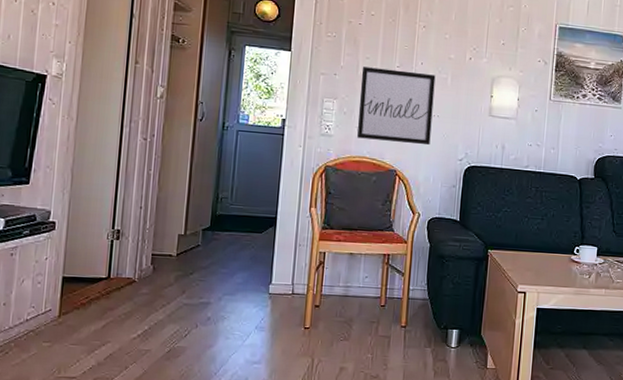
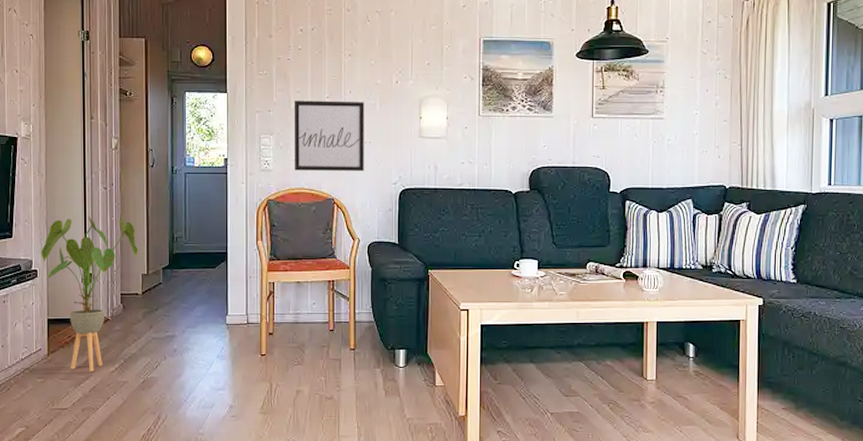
house plant: none [62,167,176,338] -> present [41,216,138,372]

